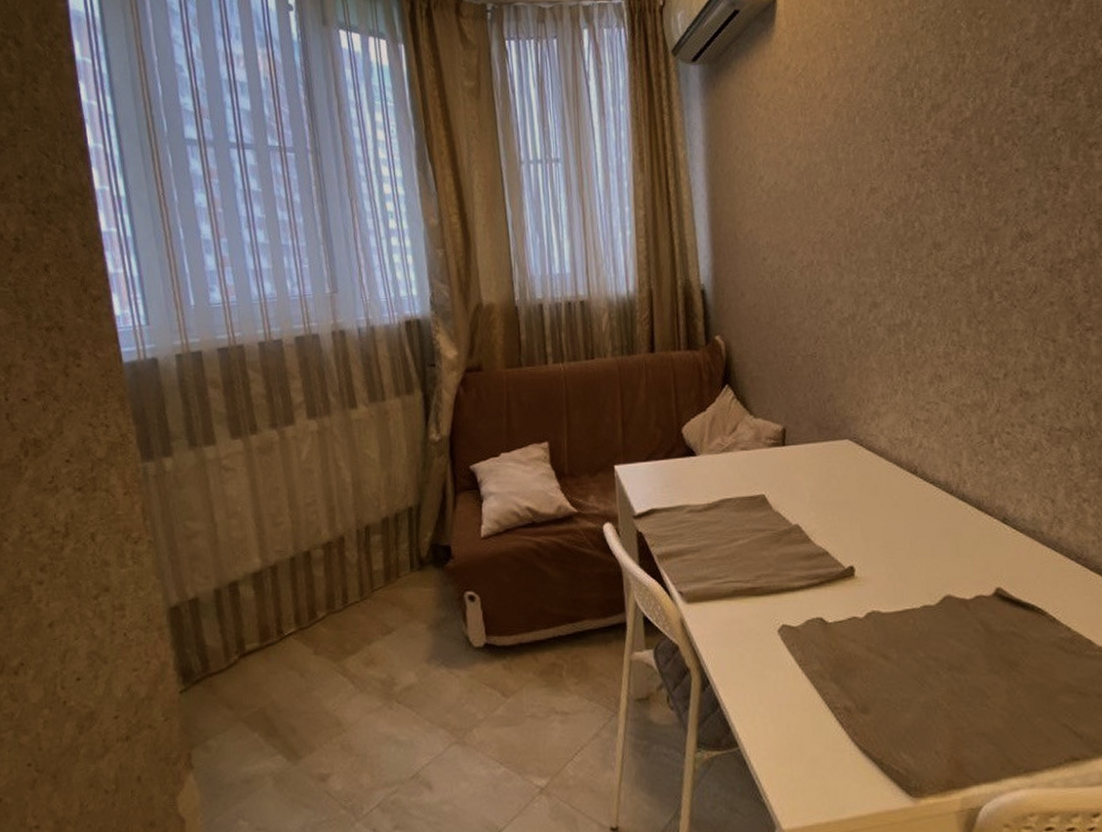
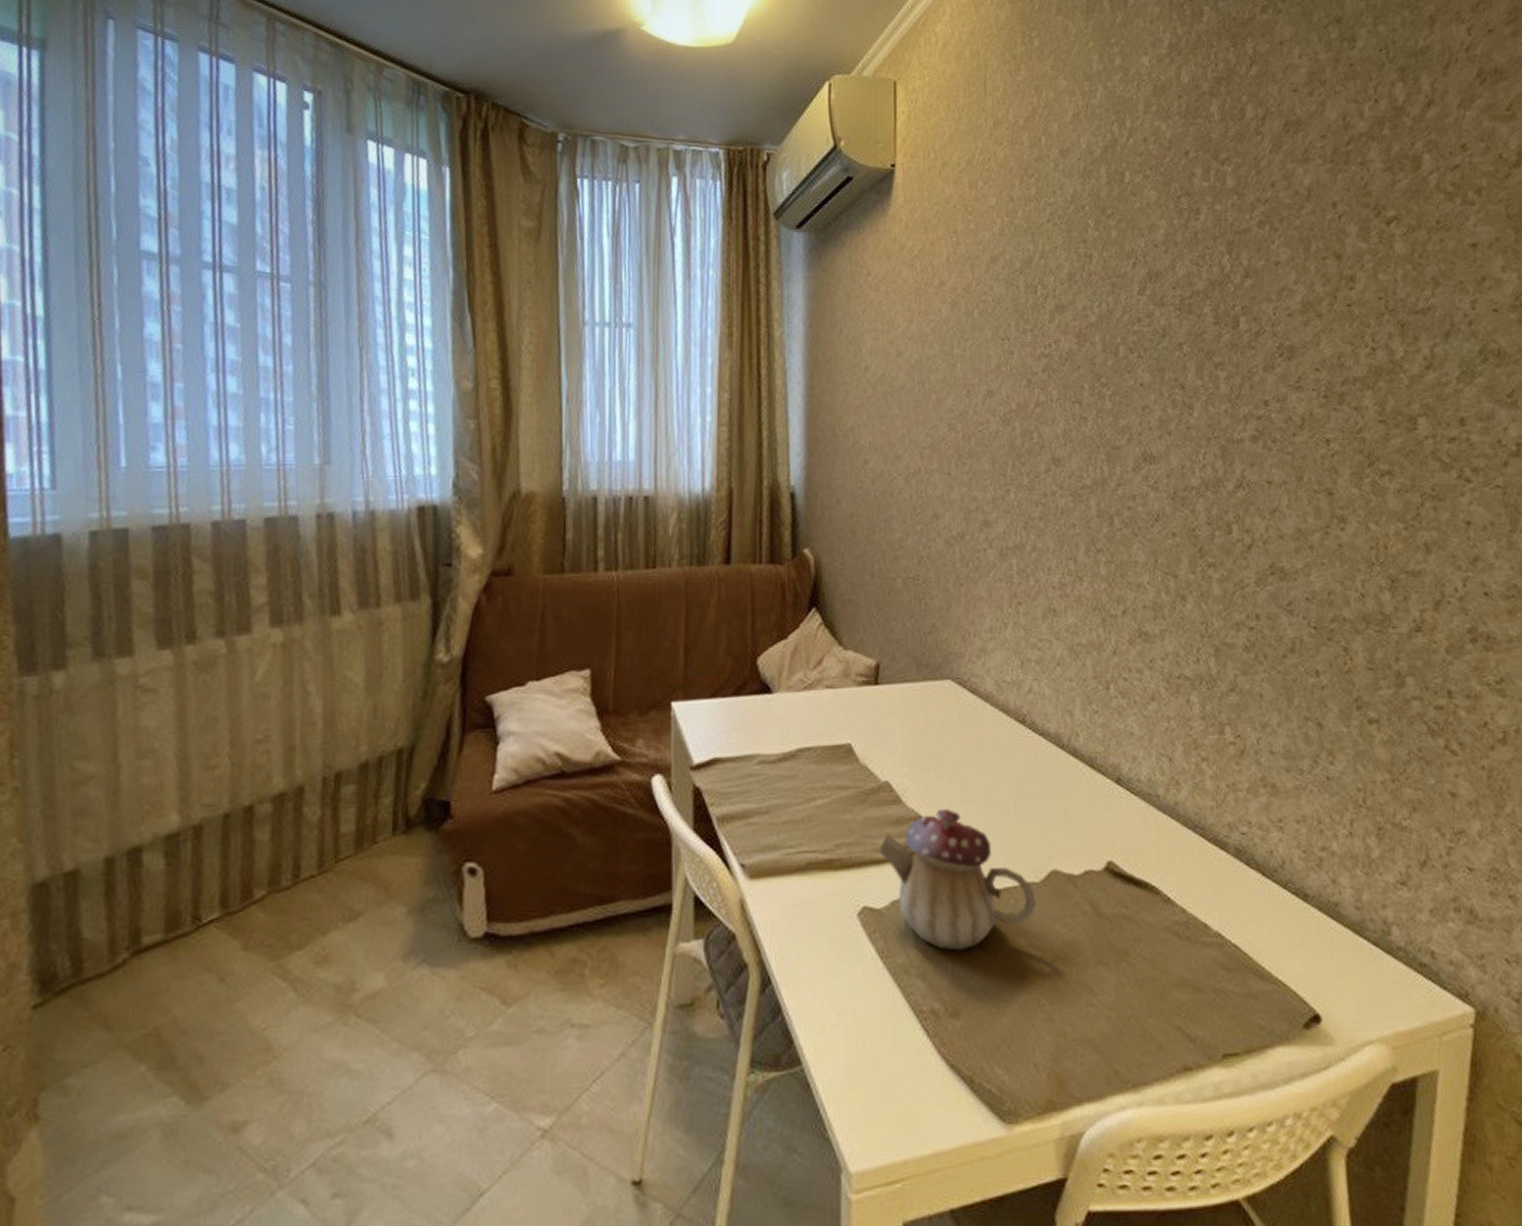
teapot: none [793,546,933,661] -> present [878,809,1036,951]

